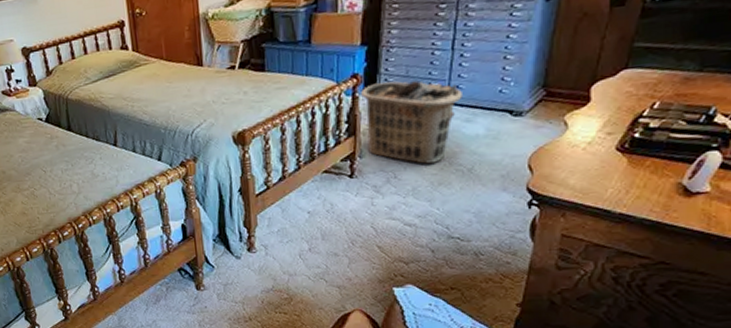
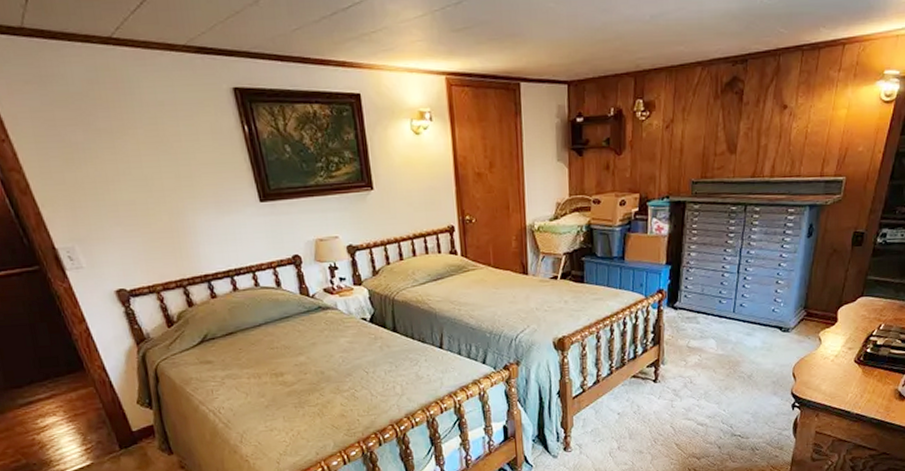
clothes hamper: present [360,81,462,164] -> none [664,298,745,371]

